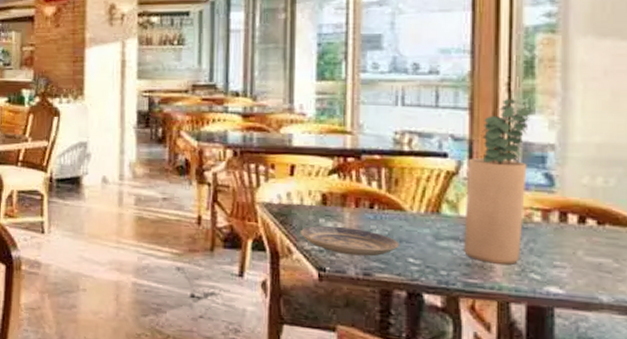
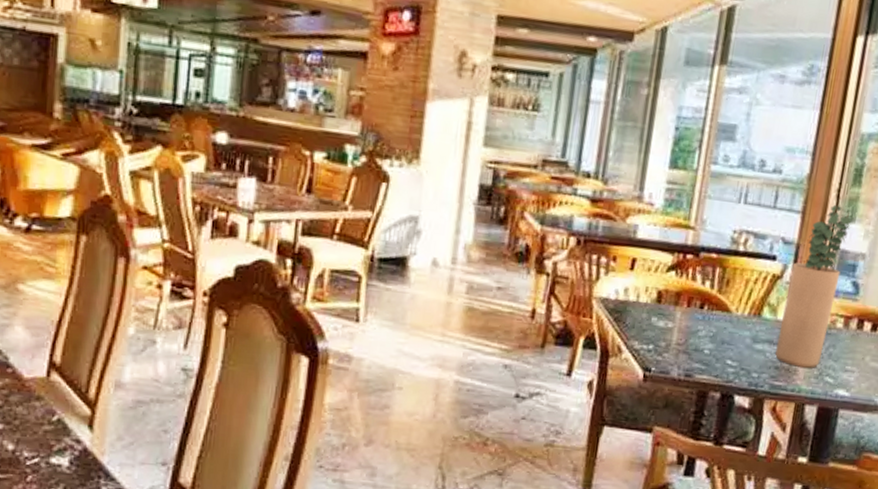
plate: present [301,225,400,257] -> none [632,324,722,358]

